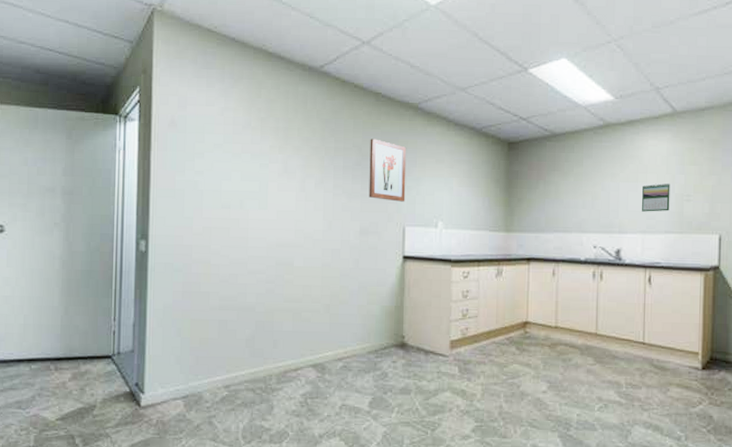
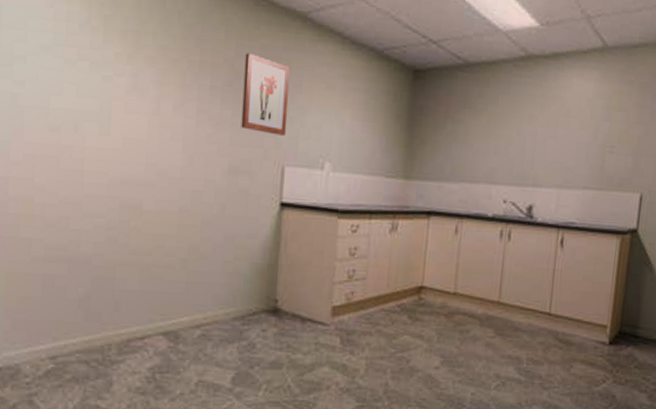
calendar: present [642,182,670,212] -> none [560,130,593,164]

